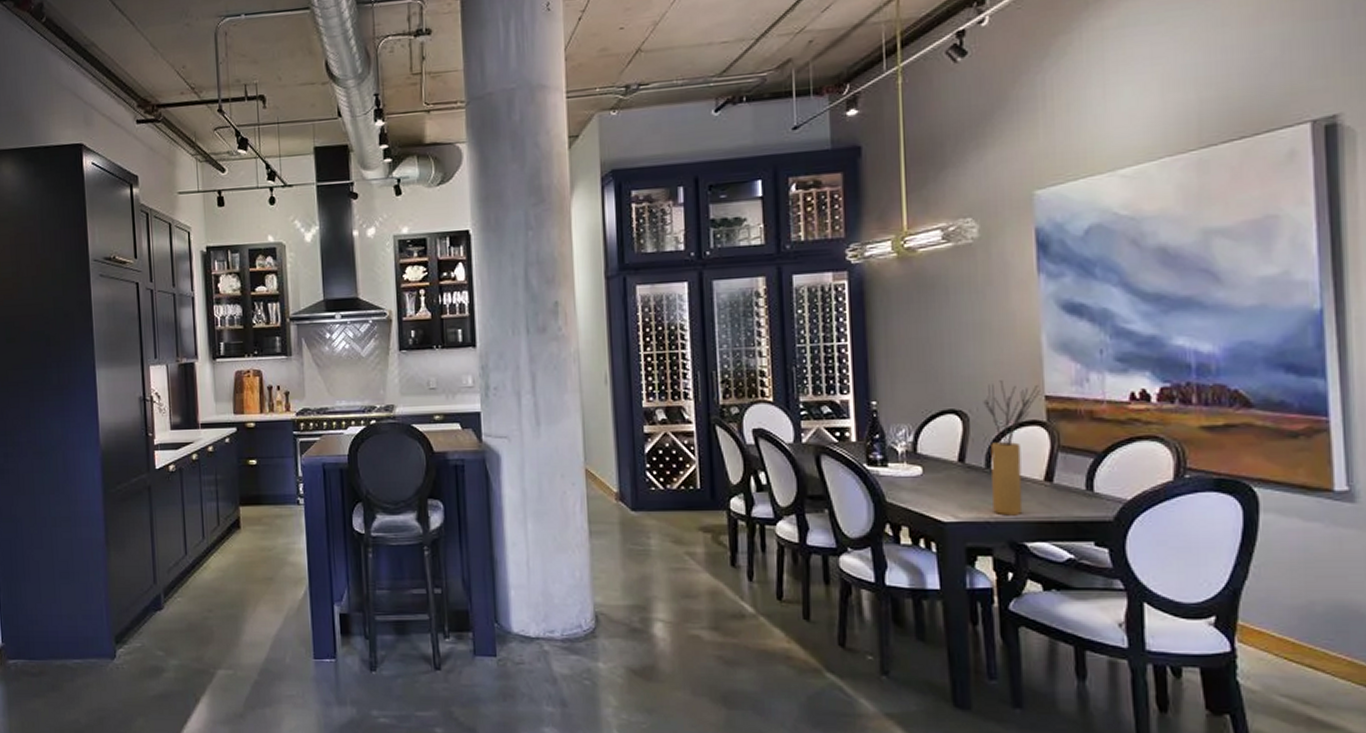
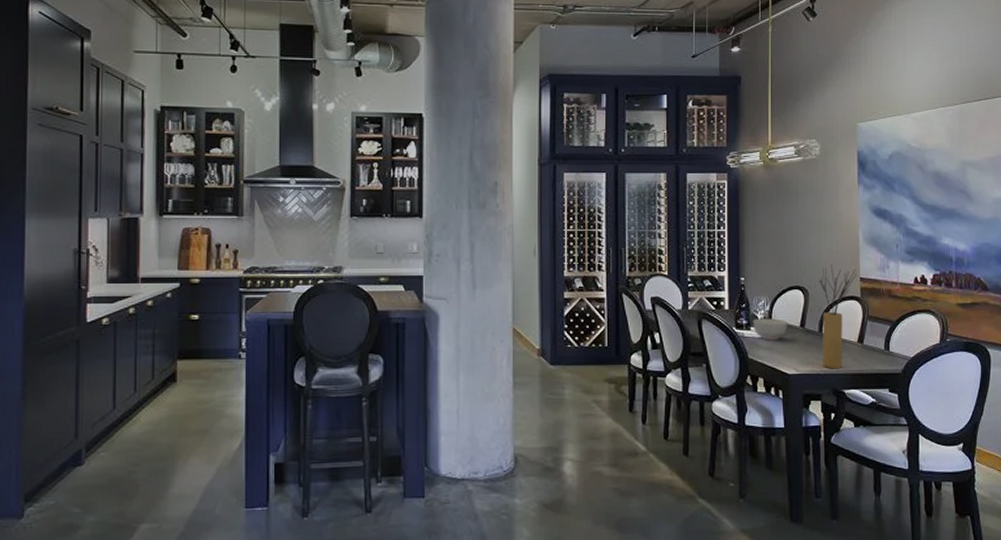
bowl: none [890,451,940,480] -> present [752,318,788,340]

